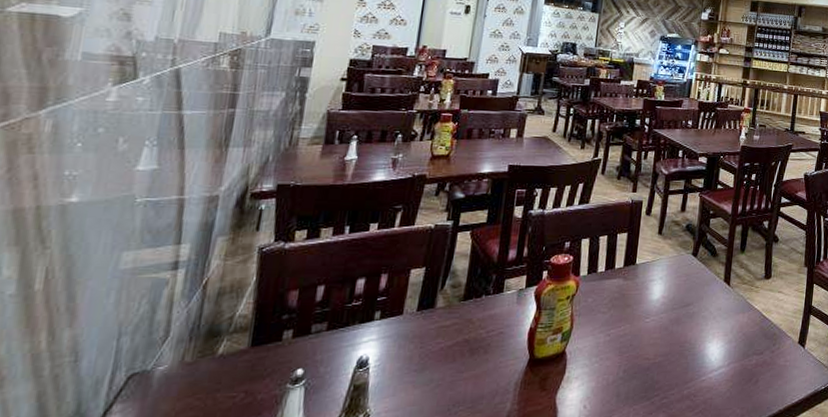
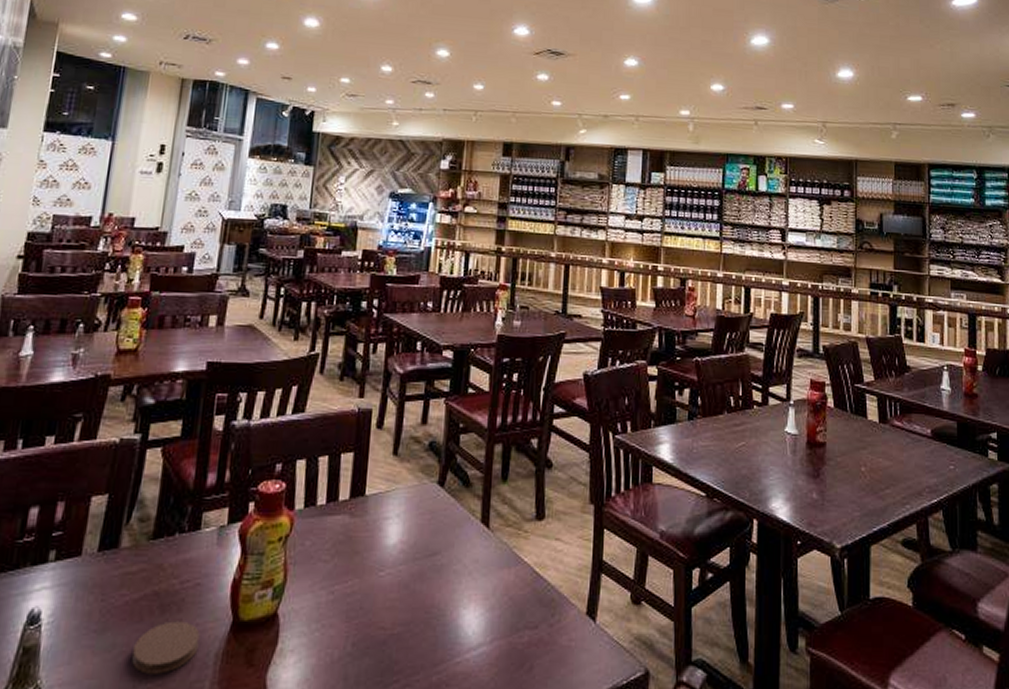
coaster: none [447,360,503,400] -> present [132,621,200,674]

